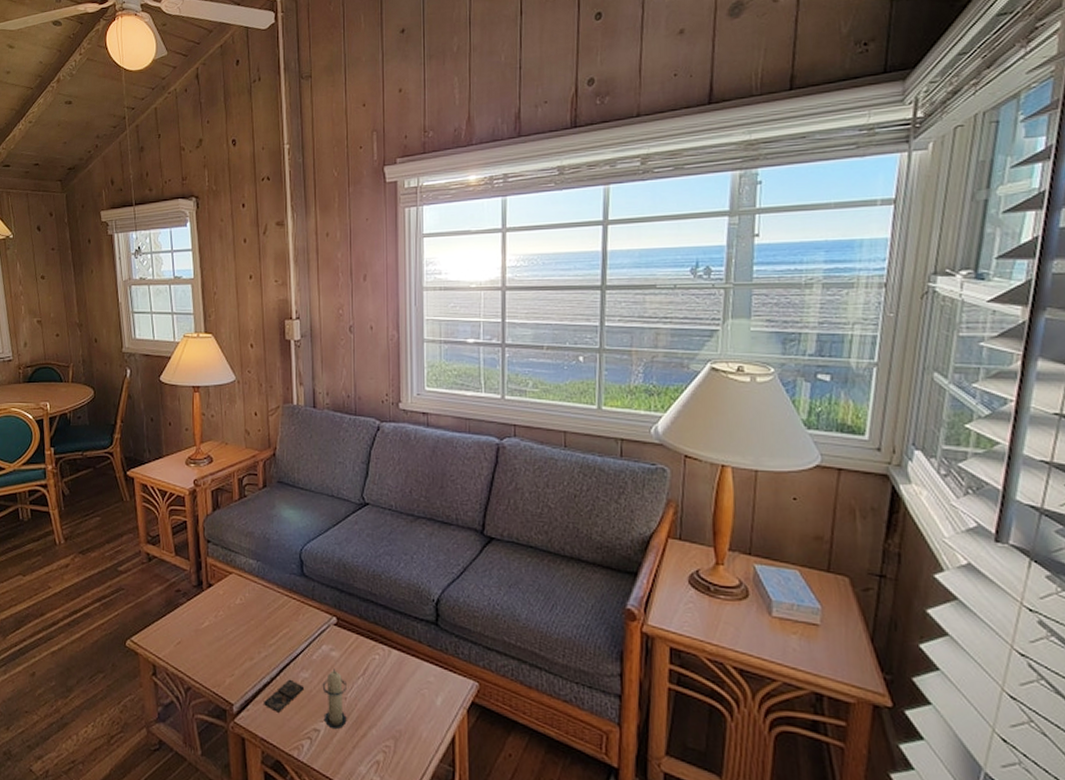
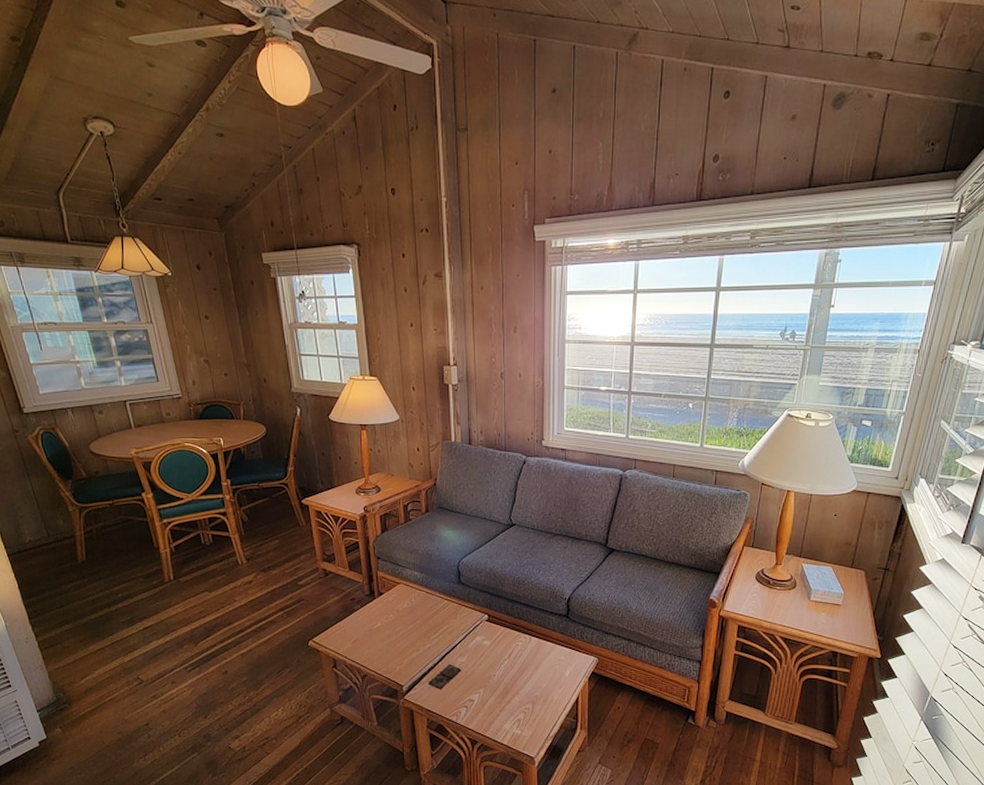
candle: present [322,667,347,730] -> none [476,653,496,699]

